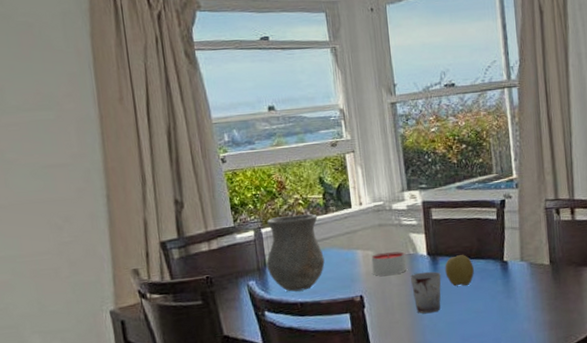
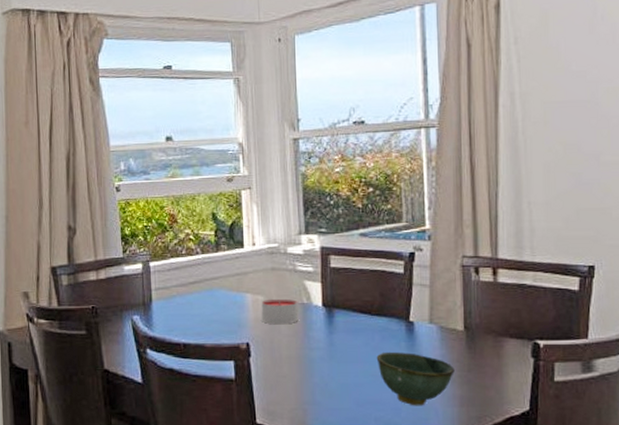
vase: present [266,214,325,292] -> none [152,251,212,331]
cup: present [410,271,441,314] -> none [301,324,337,371]
fruit: present [445,255,474,287] -> none [341,310,374,344]
bowl: none [477,288,544,335] -> present [376,353,455,406]

